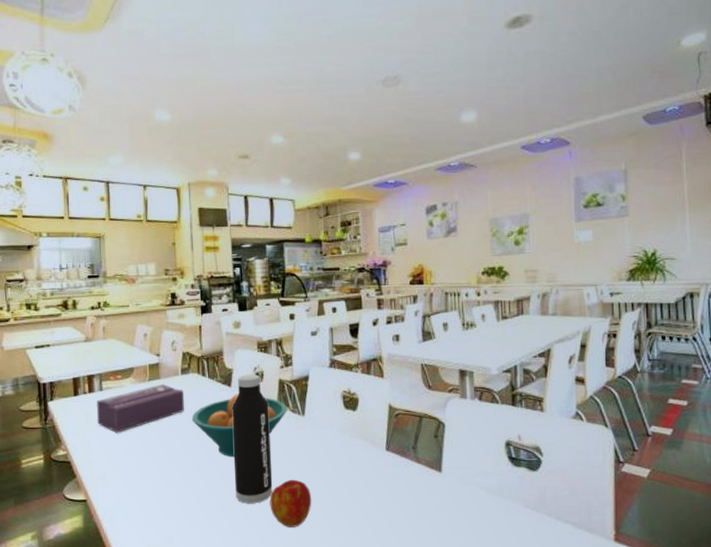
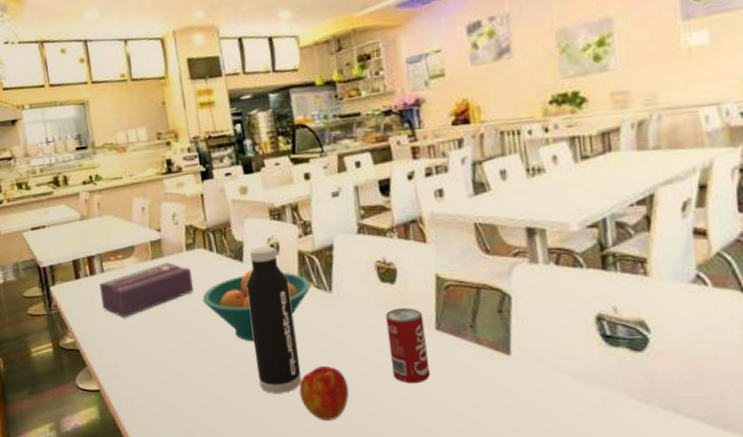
beverage can: none [347,431,379,496] -> present [386,307,431,384]

